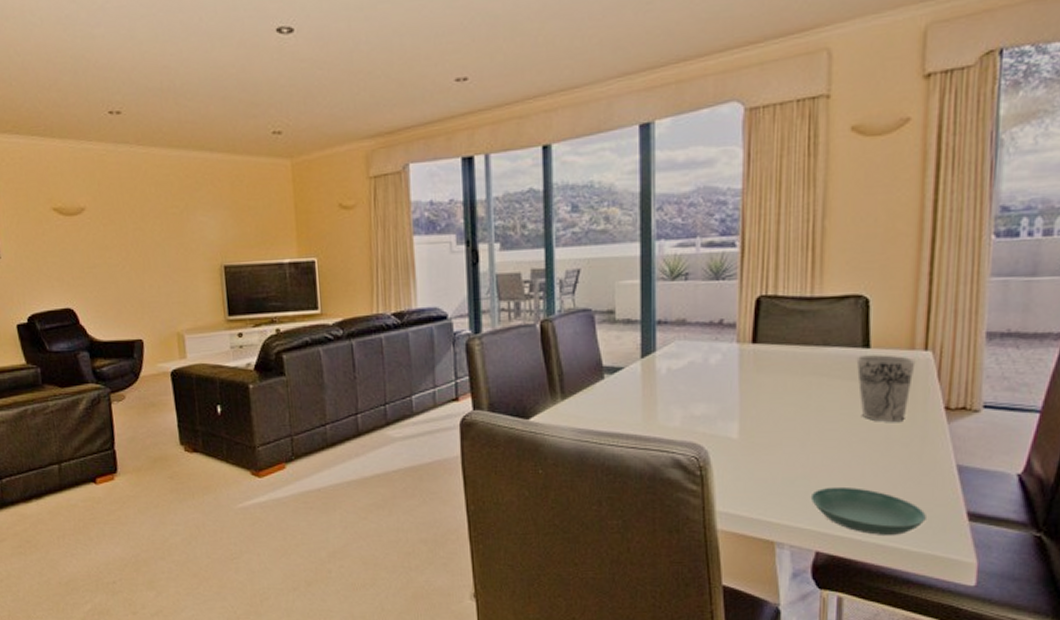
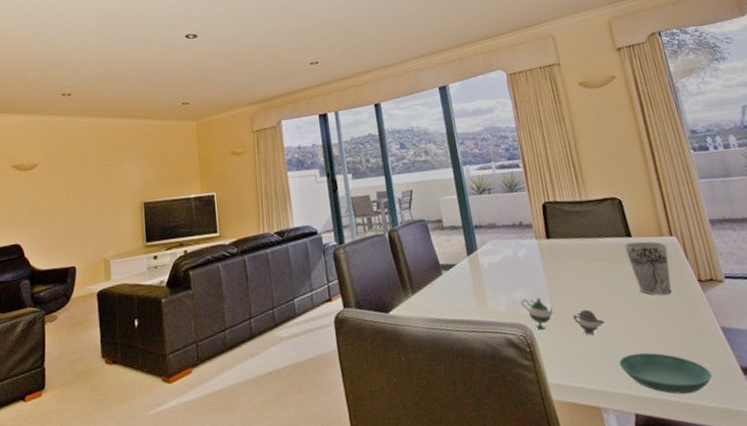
teapot: none [701,414,805,463] -> present [521,297,605,336]

